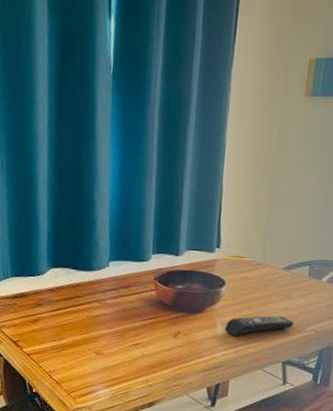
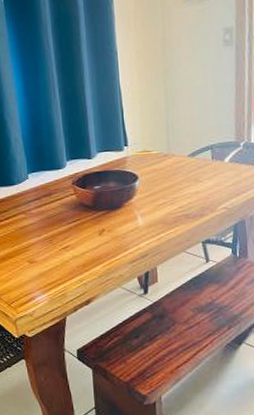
remote control: present [224,315,295,337] -> none [144,199,207,226]

